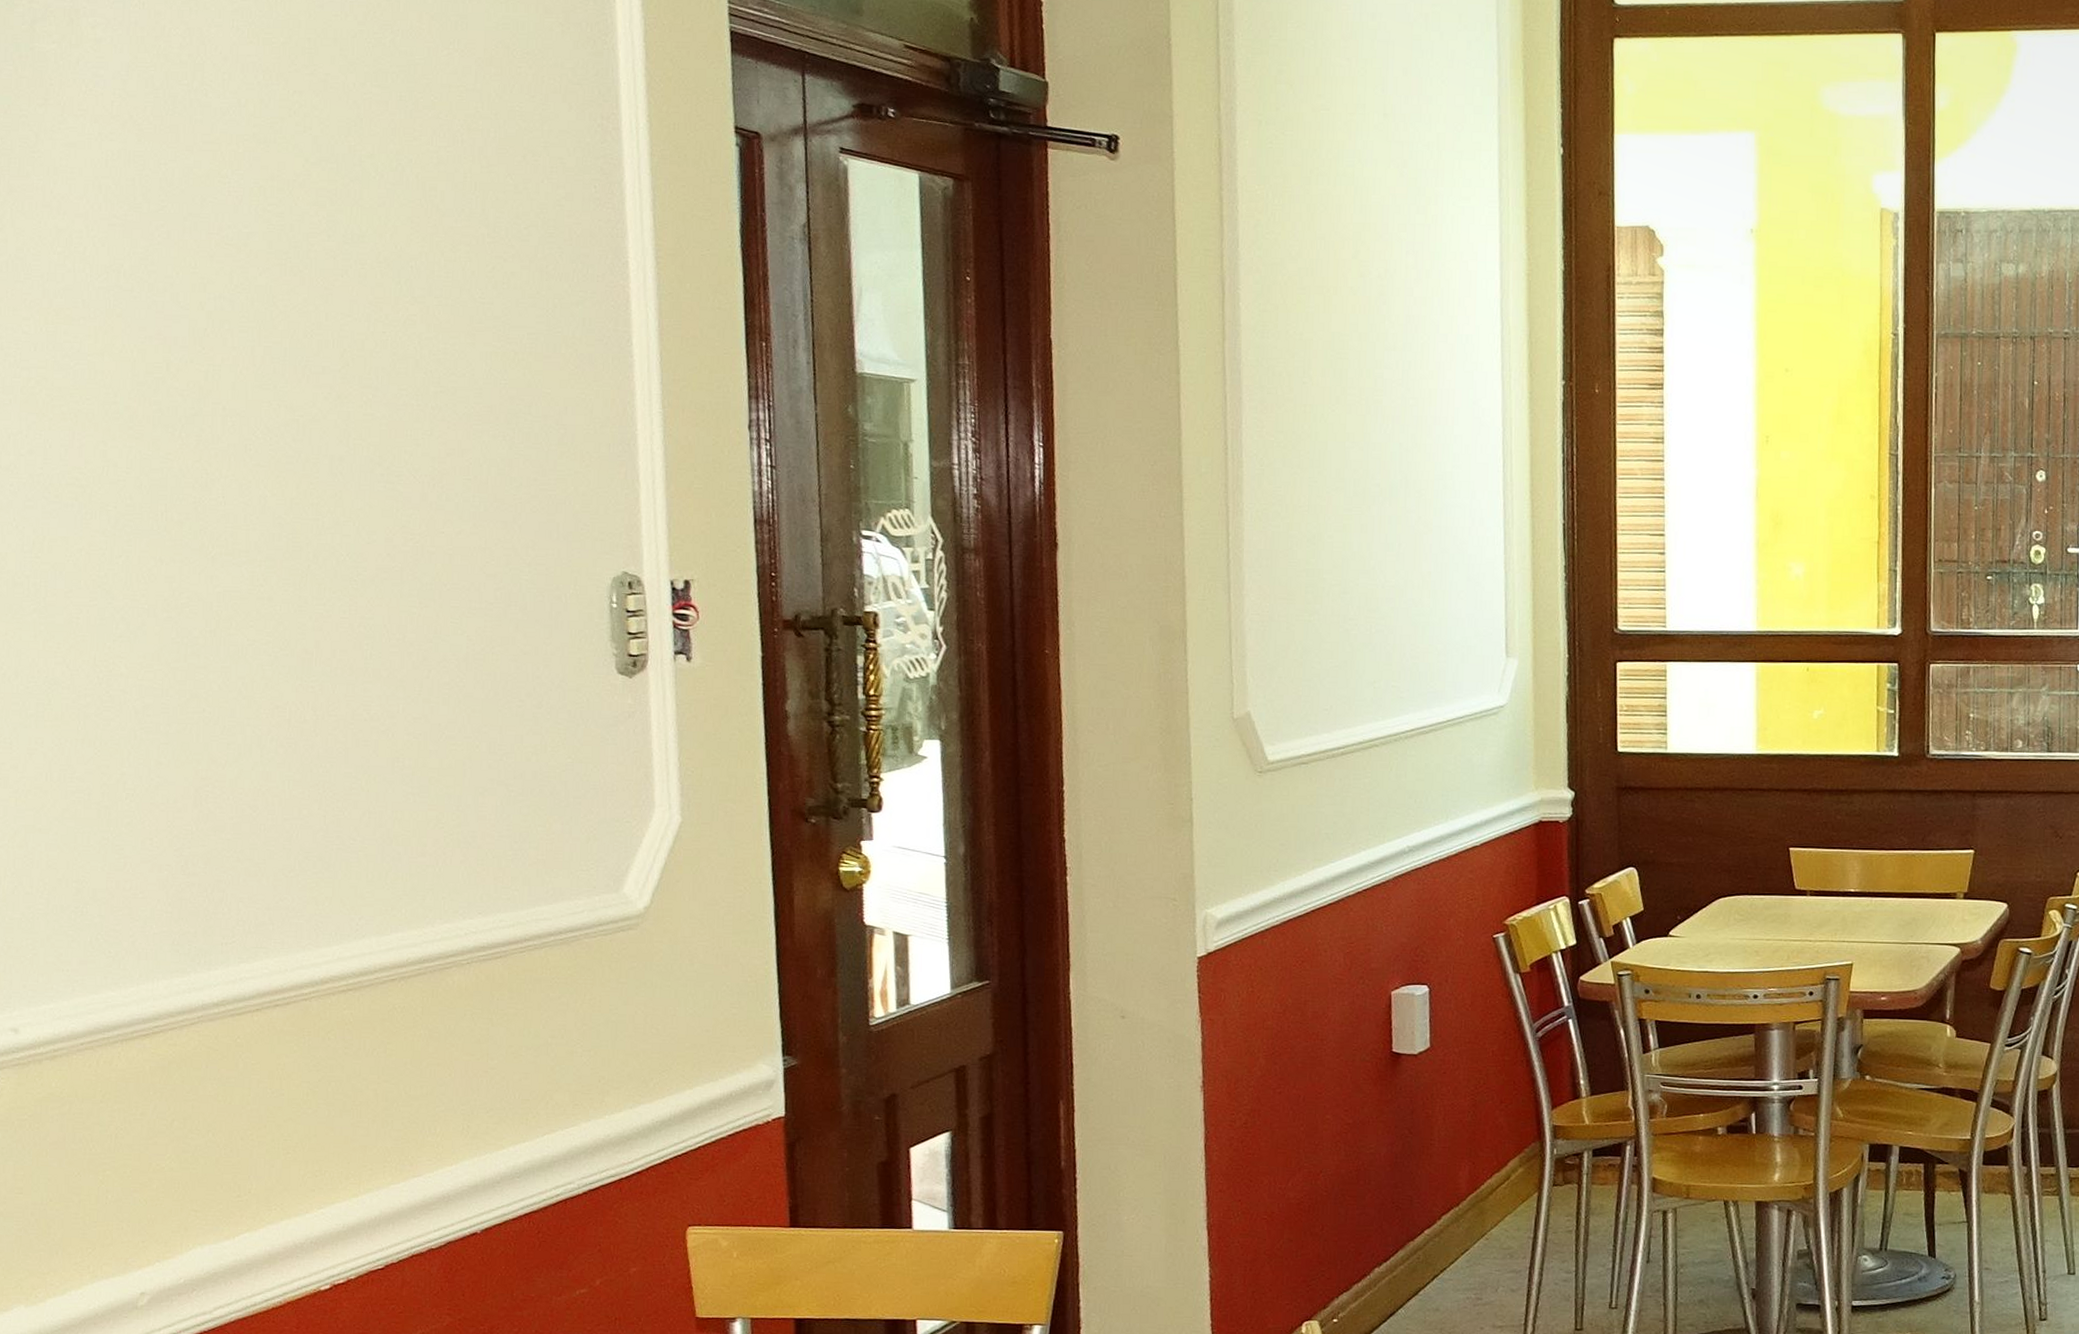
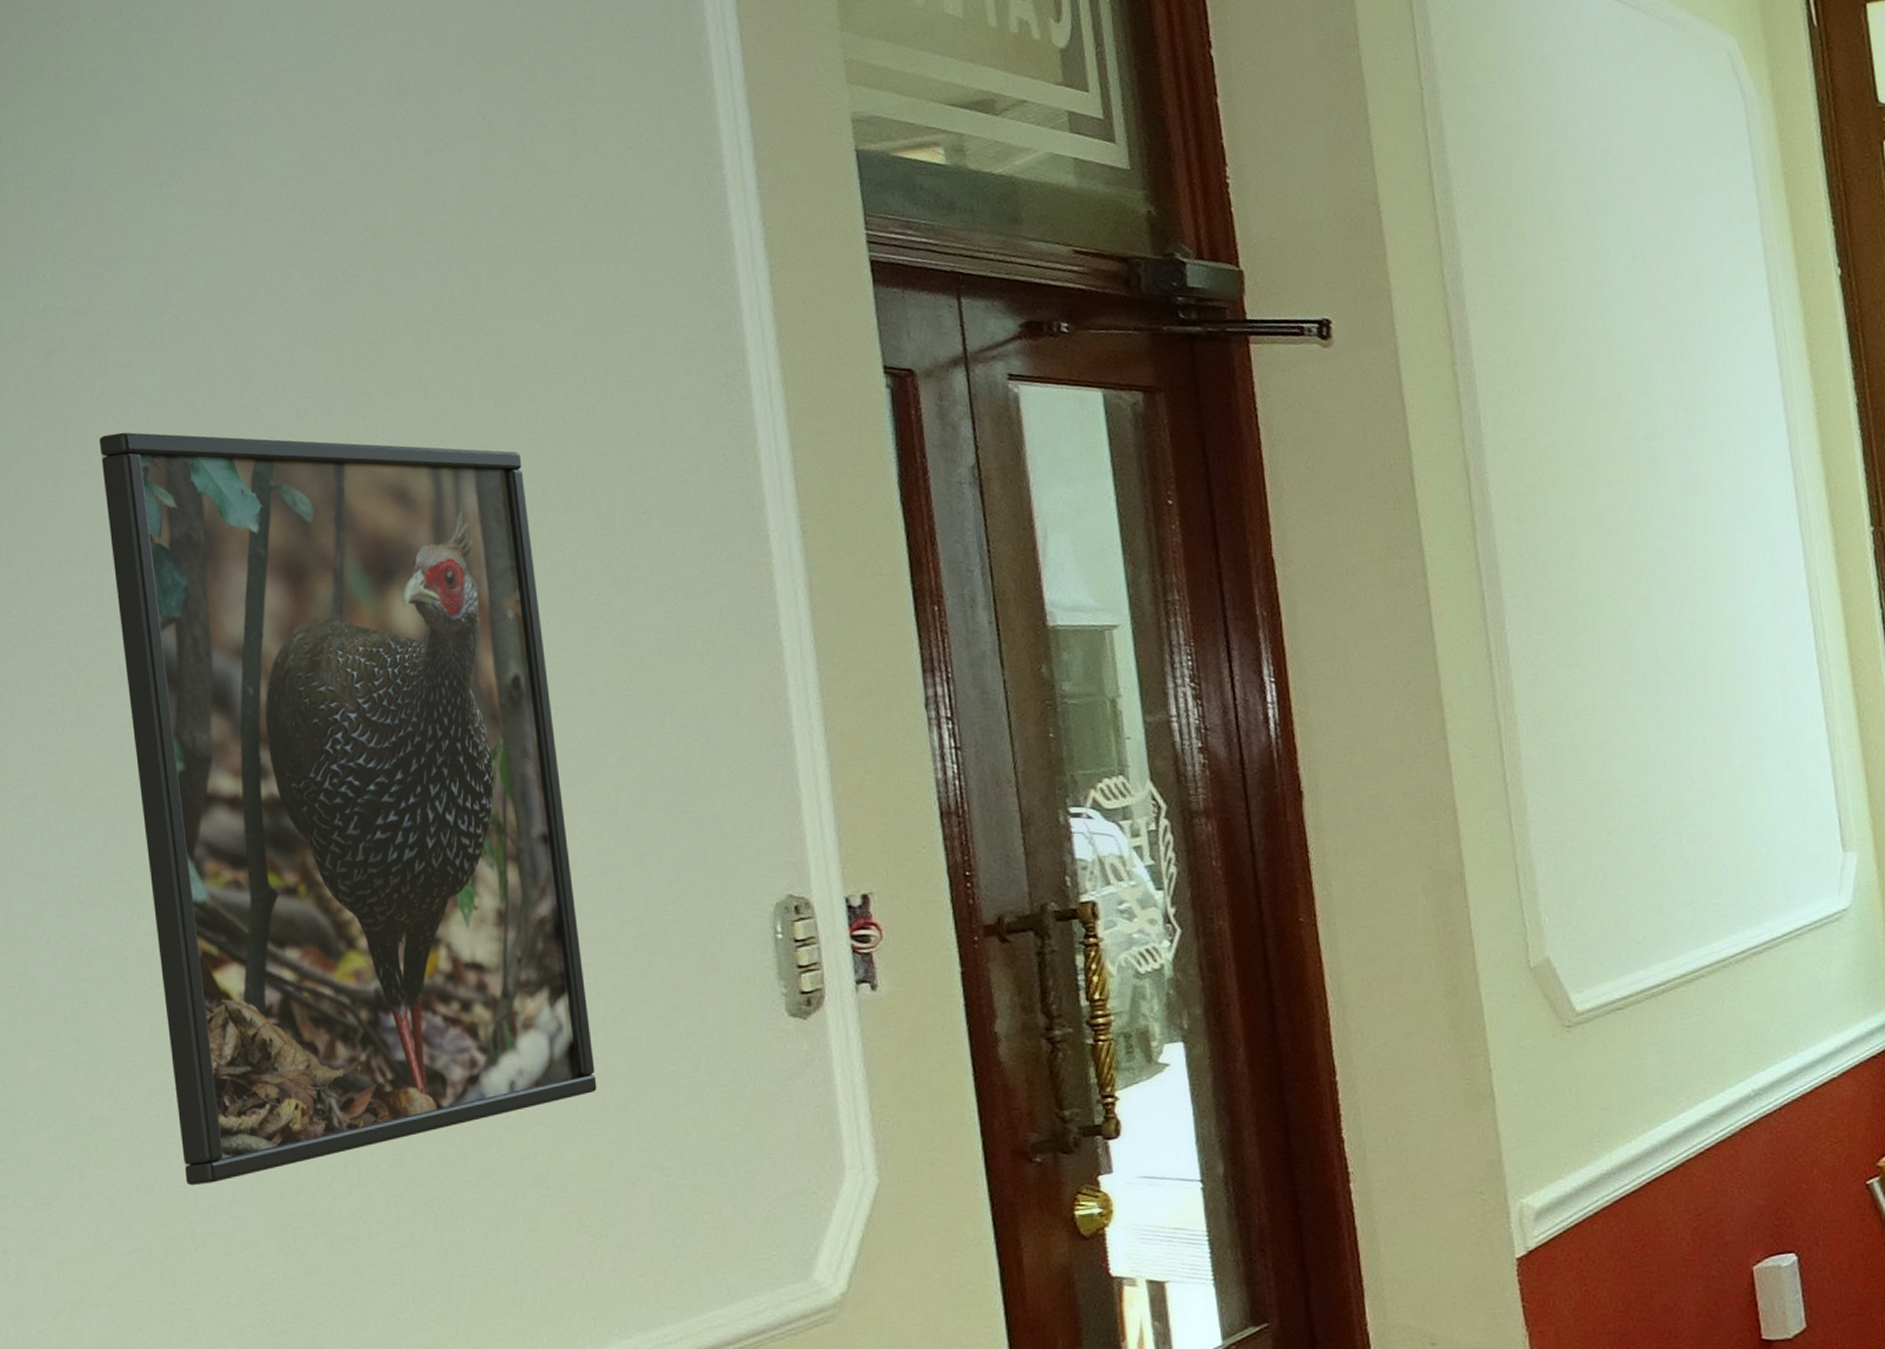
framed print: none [74,99,457,745] -> present [99,432,597,1186]

